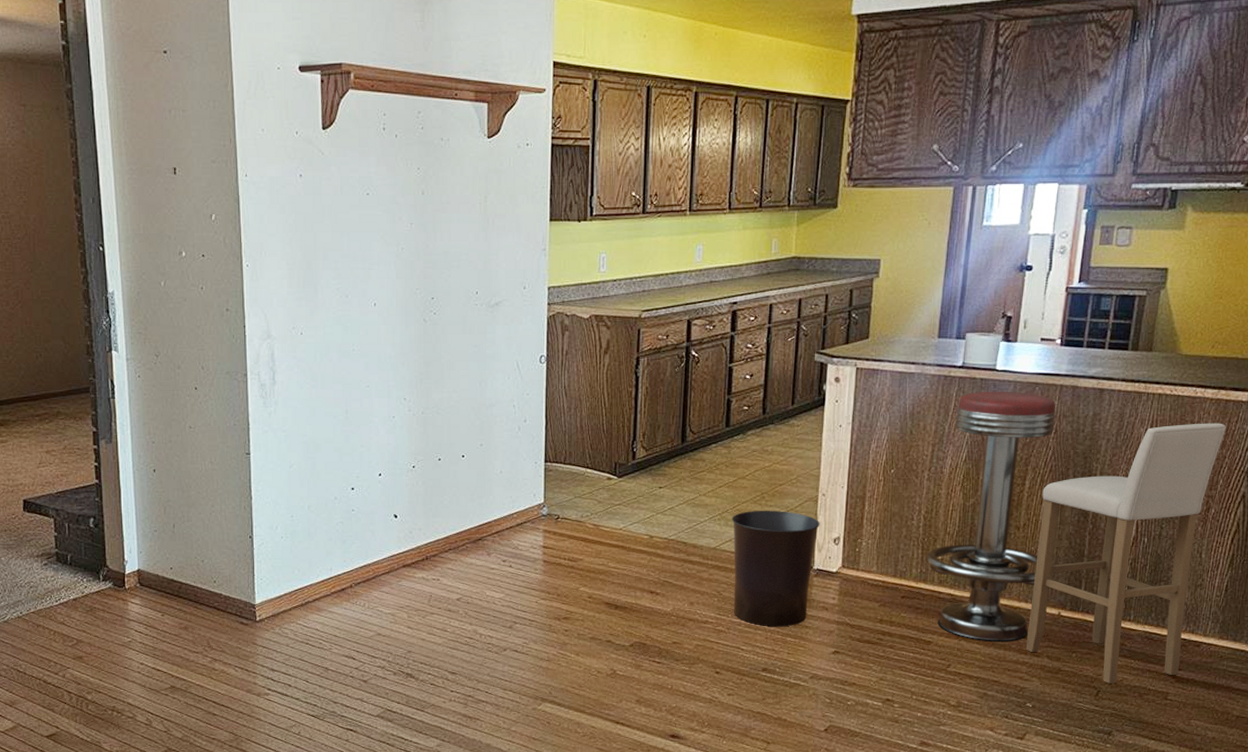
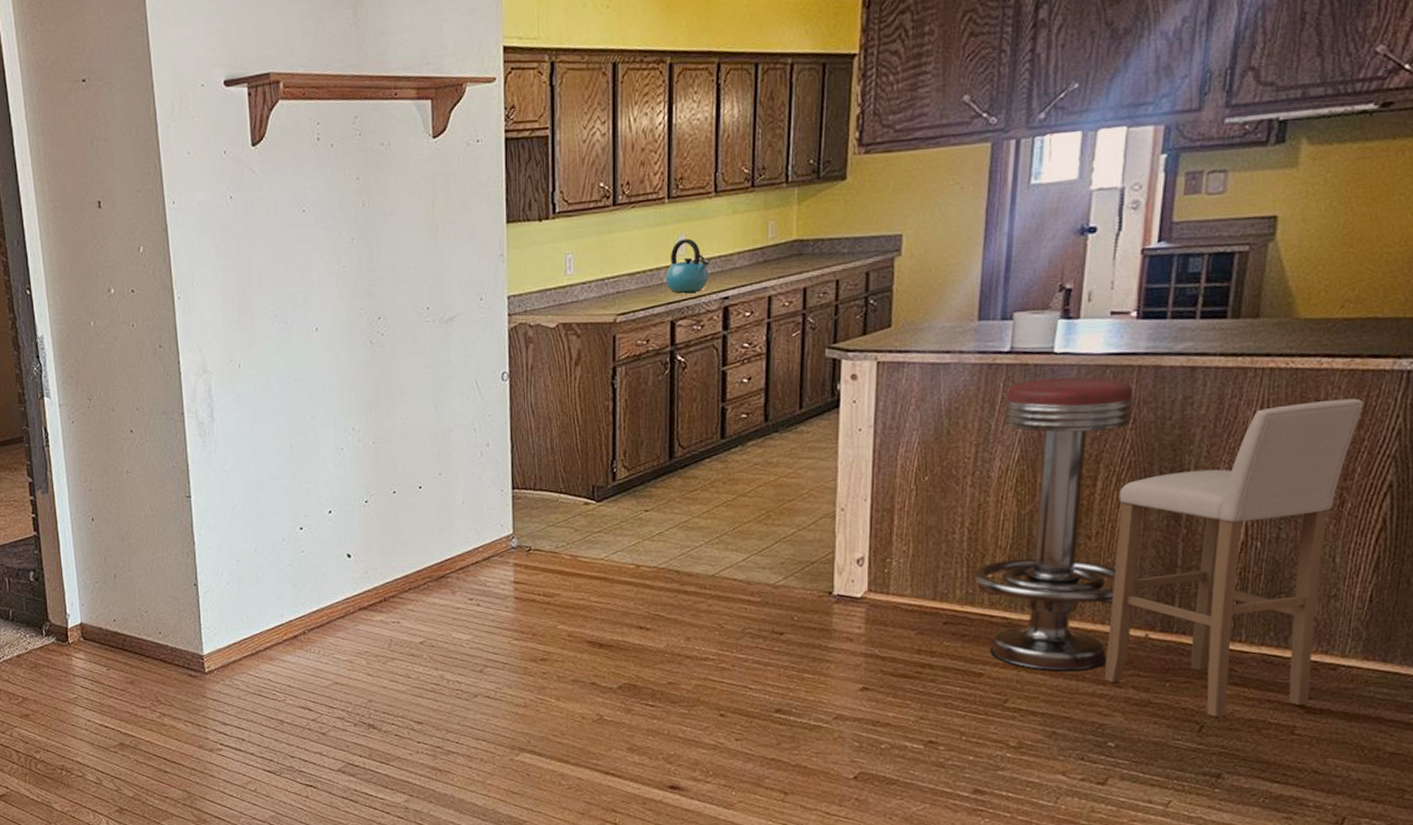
kettle: none [685,248,723,296] -> present [666,238,710,293]
waste bin: present [732,511,820,627] -> none [732,530,839,662]

